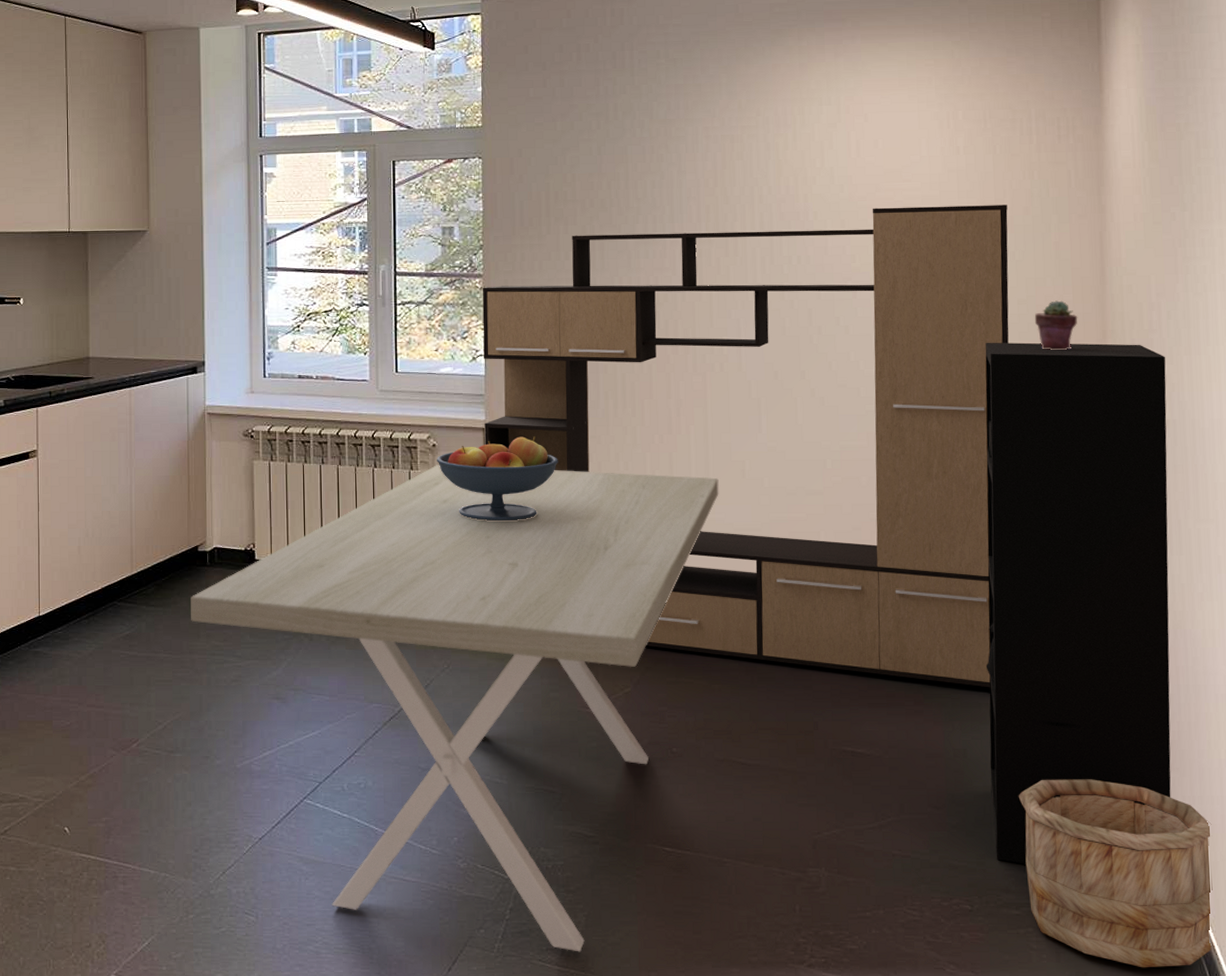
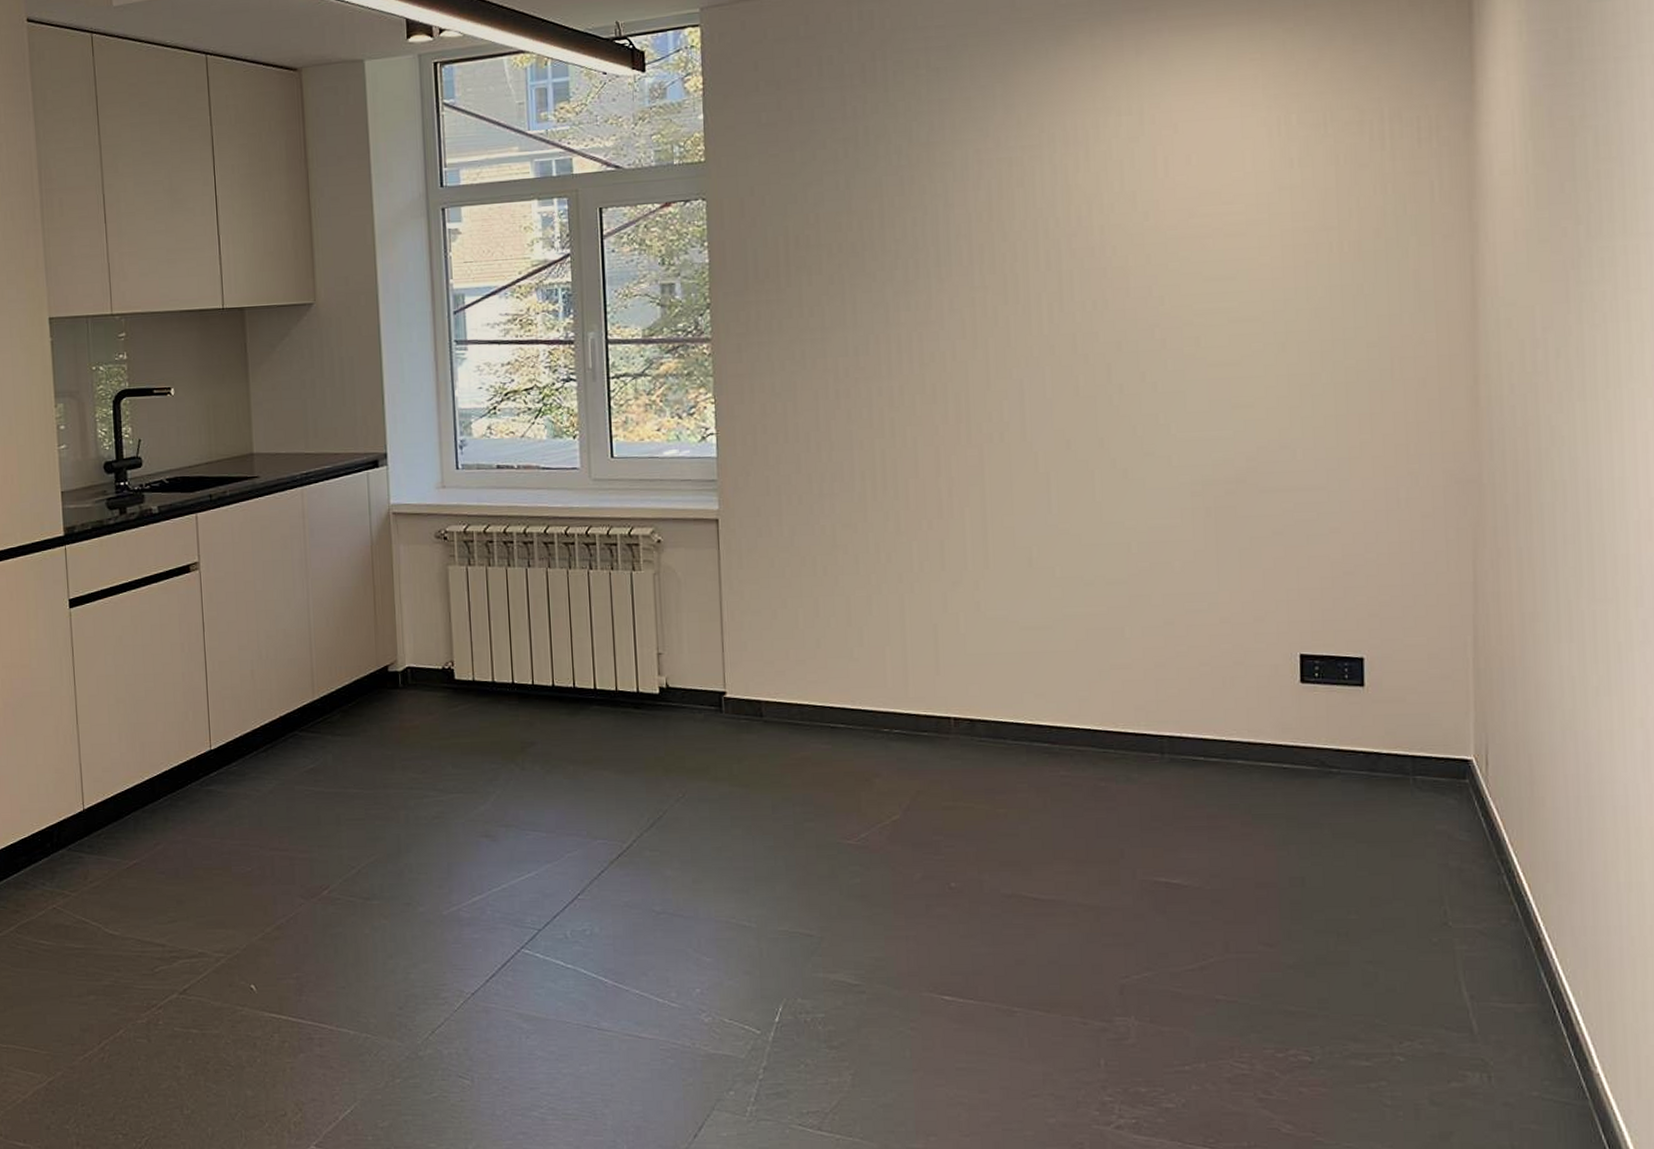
dining table: present [190,465,719,952] -> none [382,564,1001,1115]
fruit bowl: present [437,436,558,522] -> none [663,527,807,627]
media console: present [482,205,1009,688] -> none [711,227,1357,805]
shelving unit: present [985,342,1171,864] -> none [1326,390,1557,1009]
wooden bucket: present [1018,779,1213,968] -> none [1368,909,1608,1126]
potted succulent: present [1034,300,1078,350] -> none [1387,341,1443,402]

